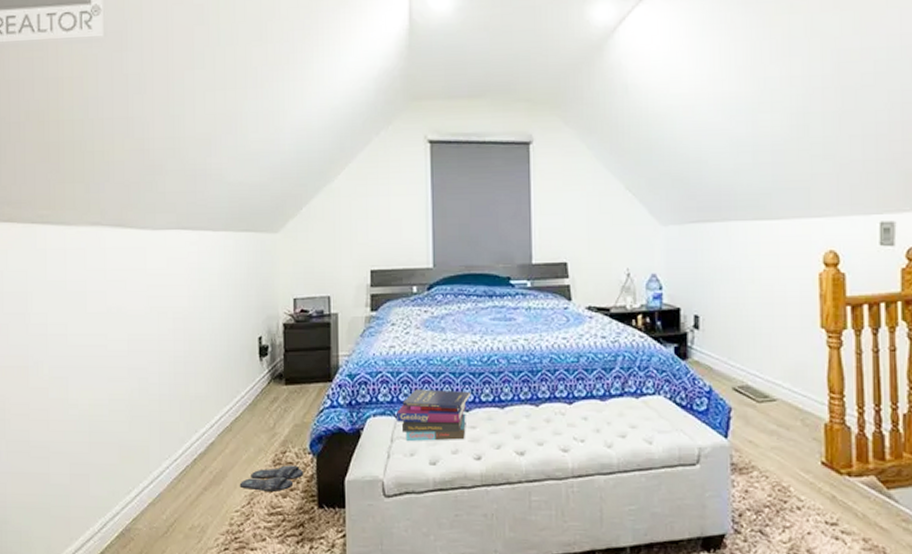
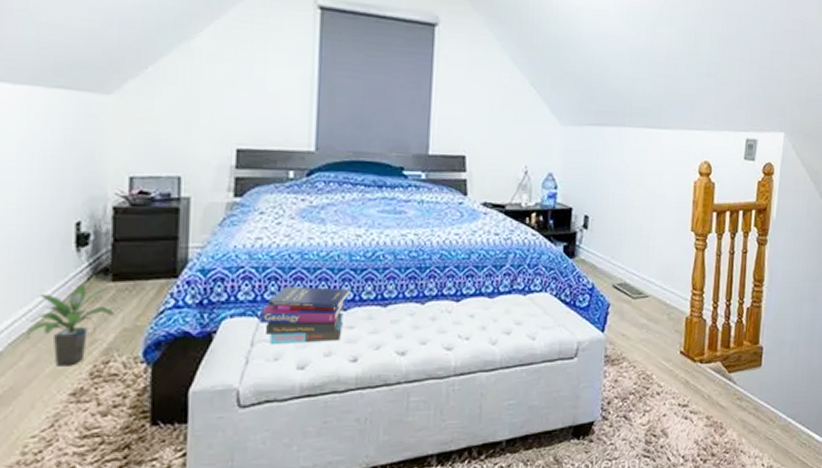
potted plant: none [229,388,287,455] -> present [26,285,113,367]
slippers: present [239,465,303,491] -> none [38,377,132,410]

